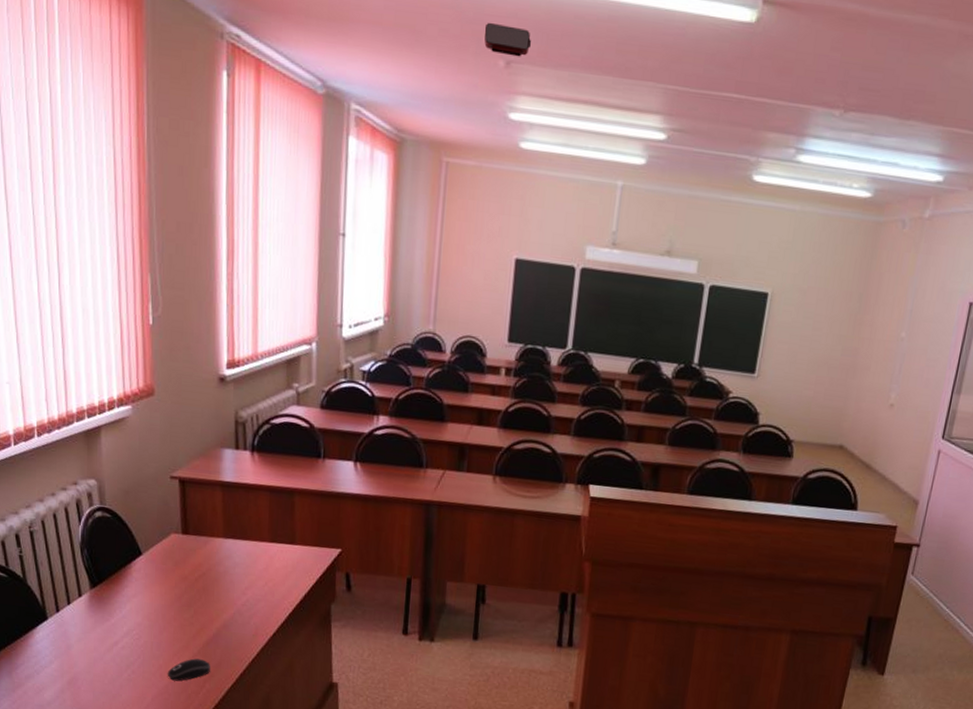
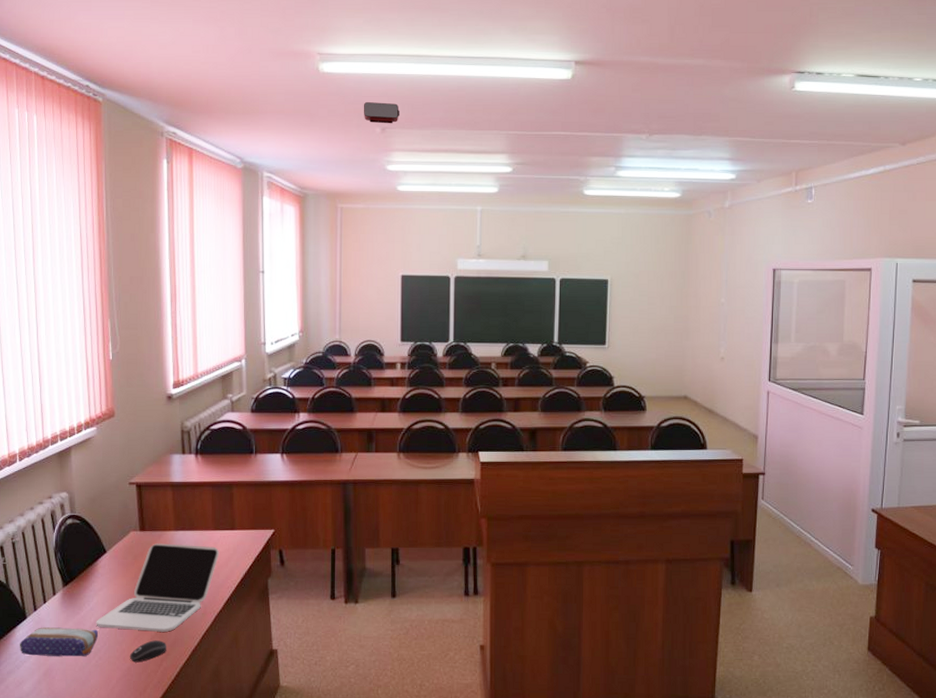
pencil case: none [40,630,132,668] -> present [20,627,99,657]
laptop: none [129,550,276,651] -> present [96,543,220,632]

